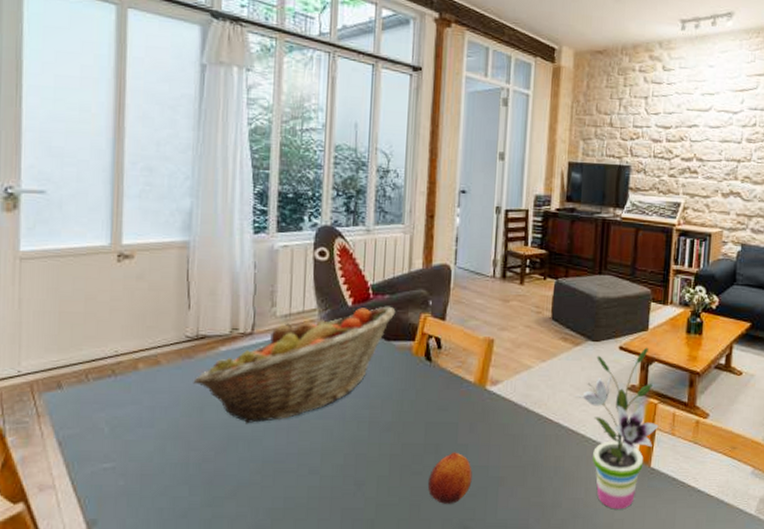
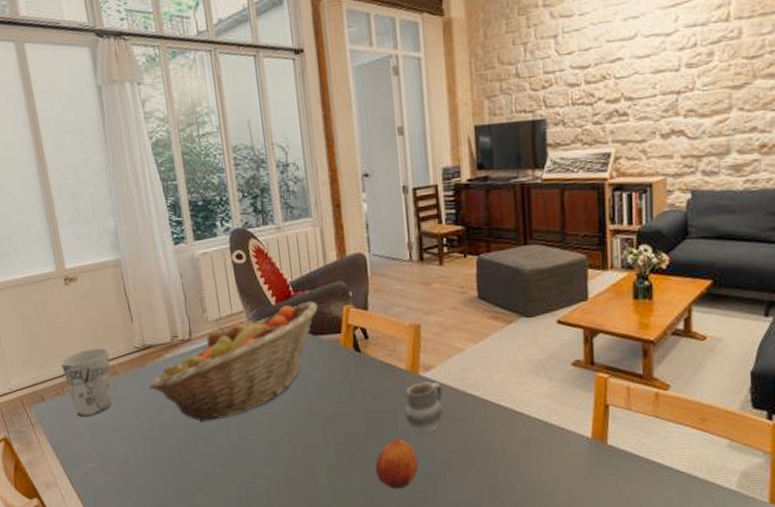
cup: none [92,334,155,409] -> present [61,348,112,417]
cup: none [466,396,507,449] -> present [405,382,444,435]
potted plant: present [574,347,659,509] -> none [513,318,612,489]

